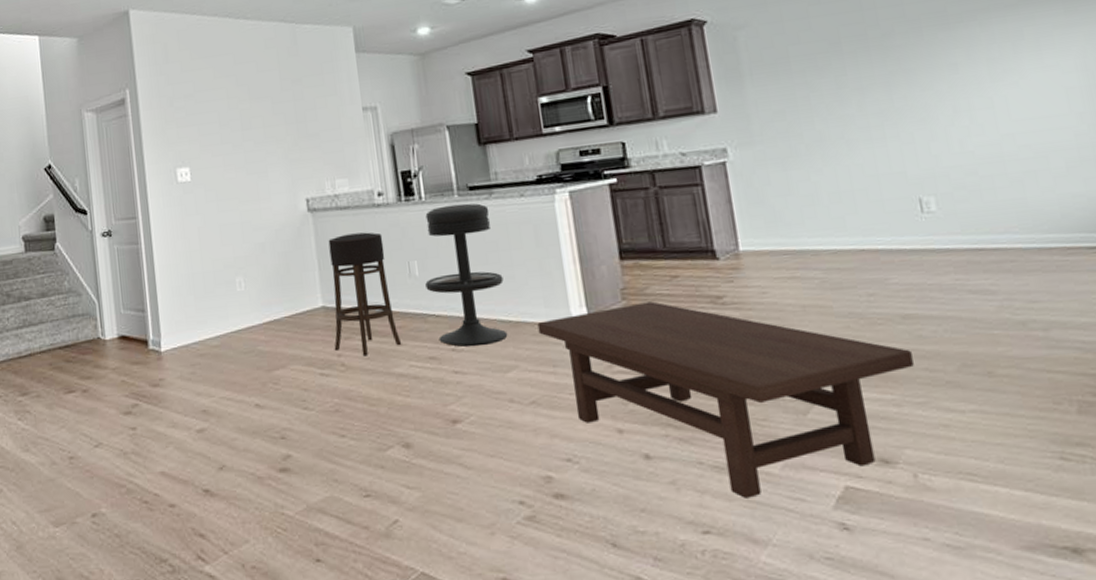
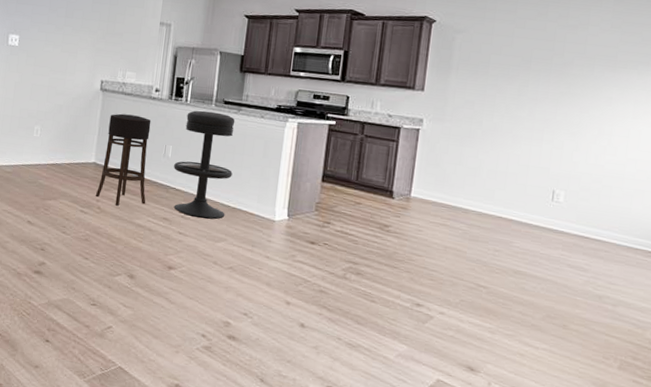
coffee table: present [537,301,914,498] -> none [248,211,513,371]

